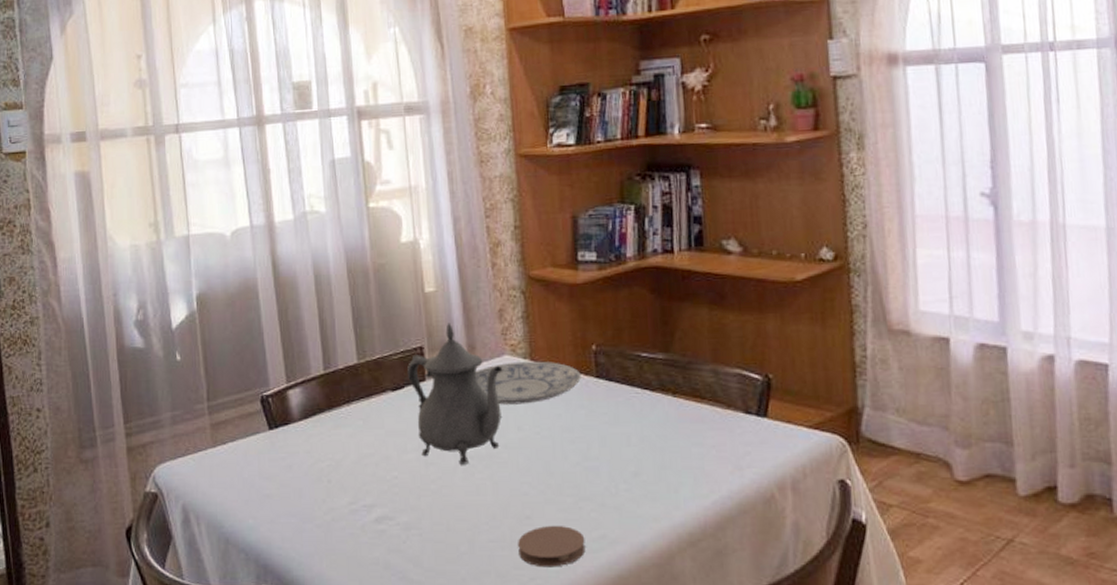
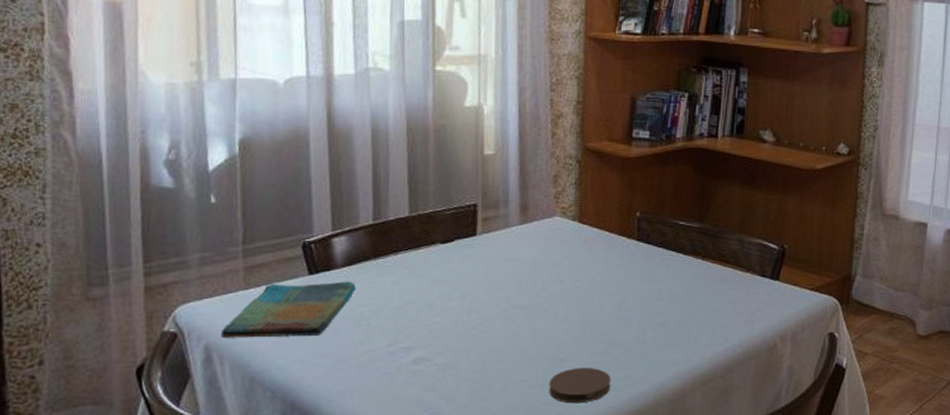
dish towel: none [195,435,314,498] -> present [220,281,356,338]
teapot: present [408,323,503,465] -> none [459,184,552,313]
plate: present [475,361,581,405] -> none [525,223,624,261]

